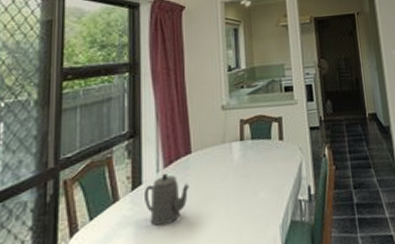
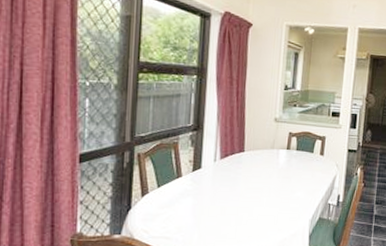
teapot: present [145,172,190,226] -> none [202,163,240,202]

